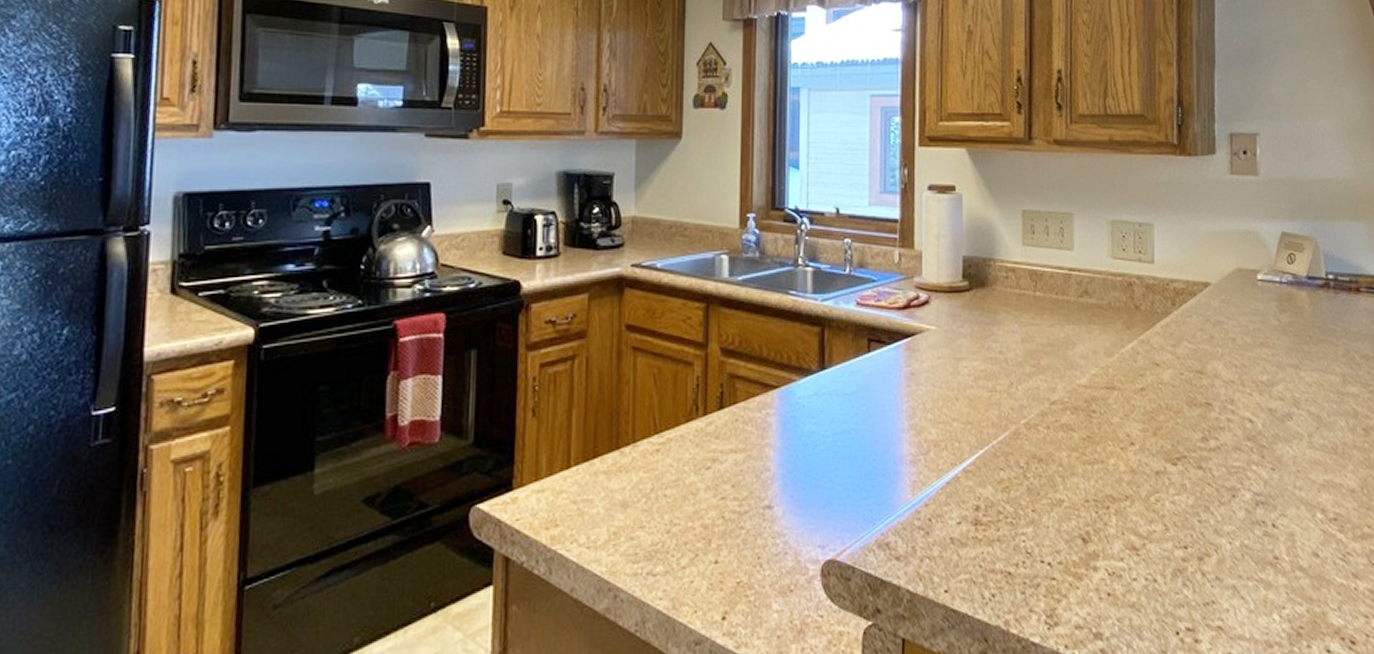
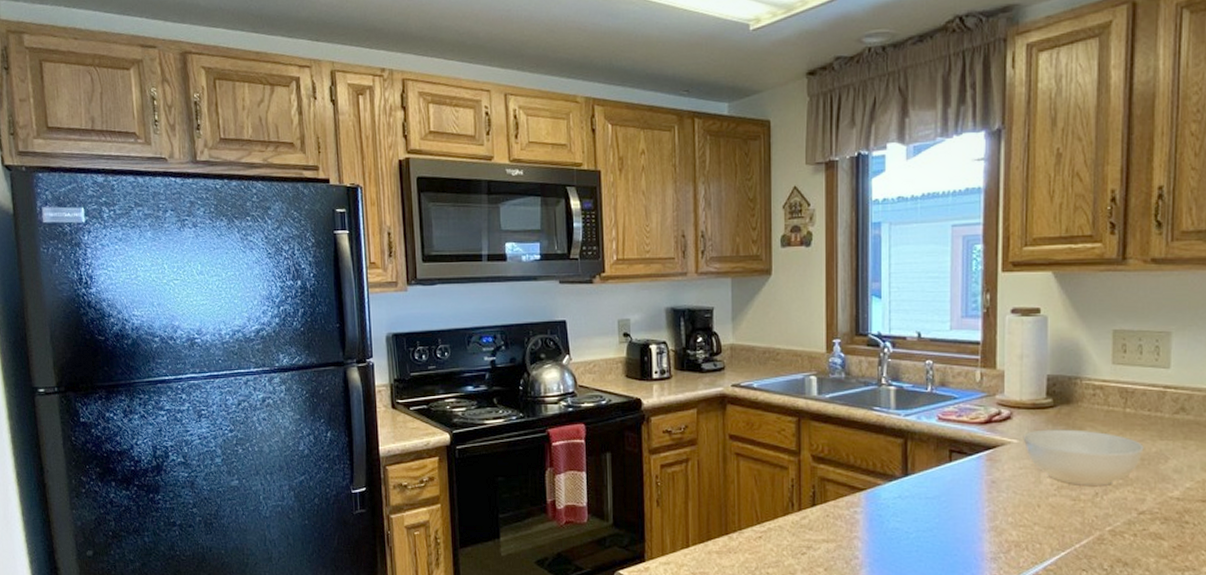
bowl: none [940,314,1053,376] -> present [1023,429,1144,487]

